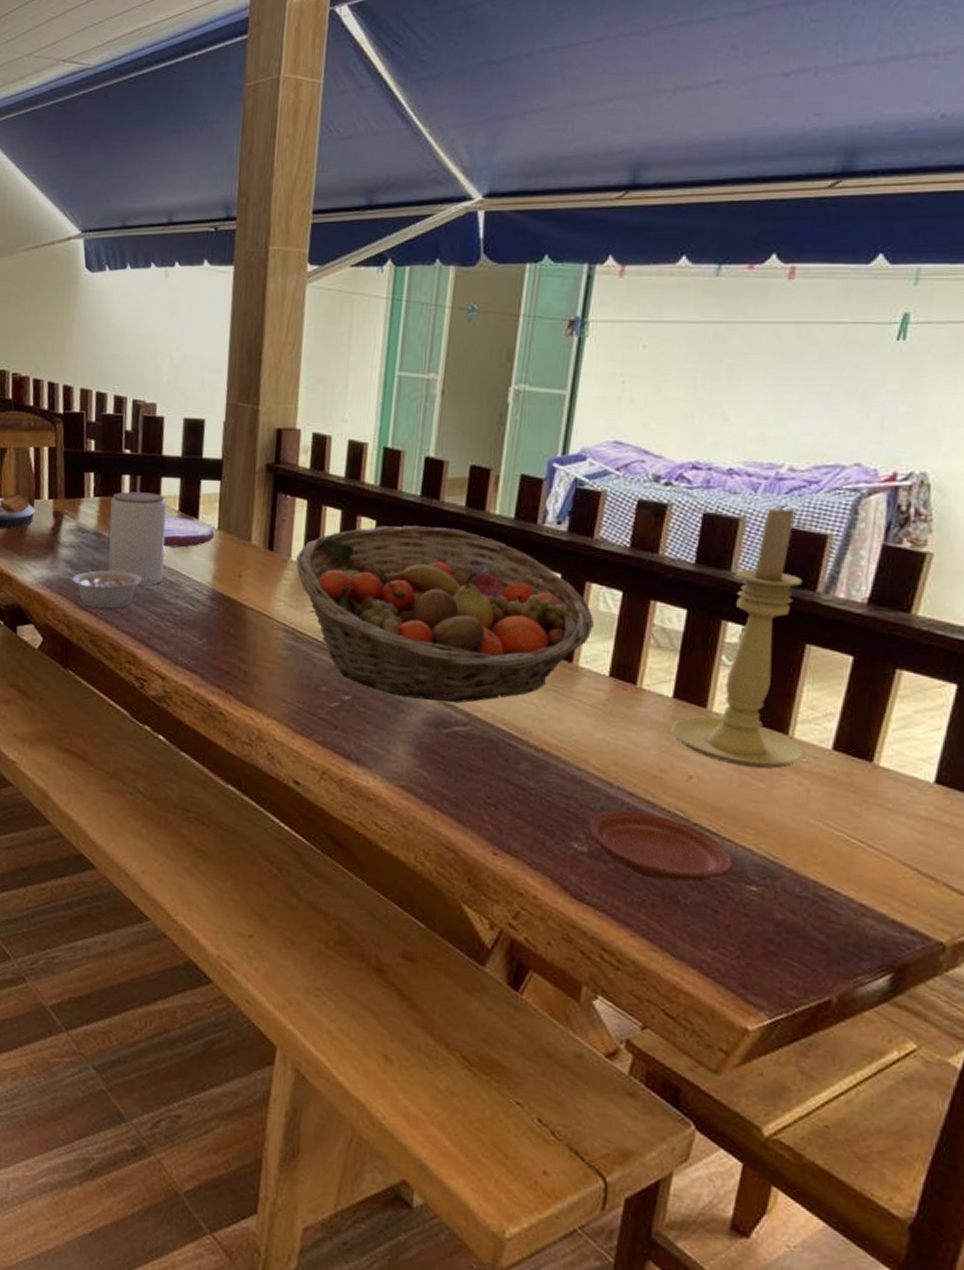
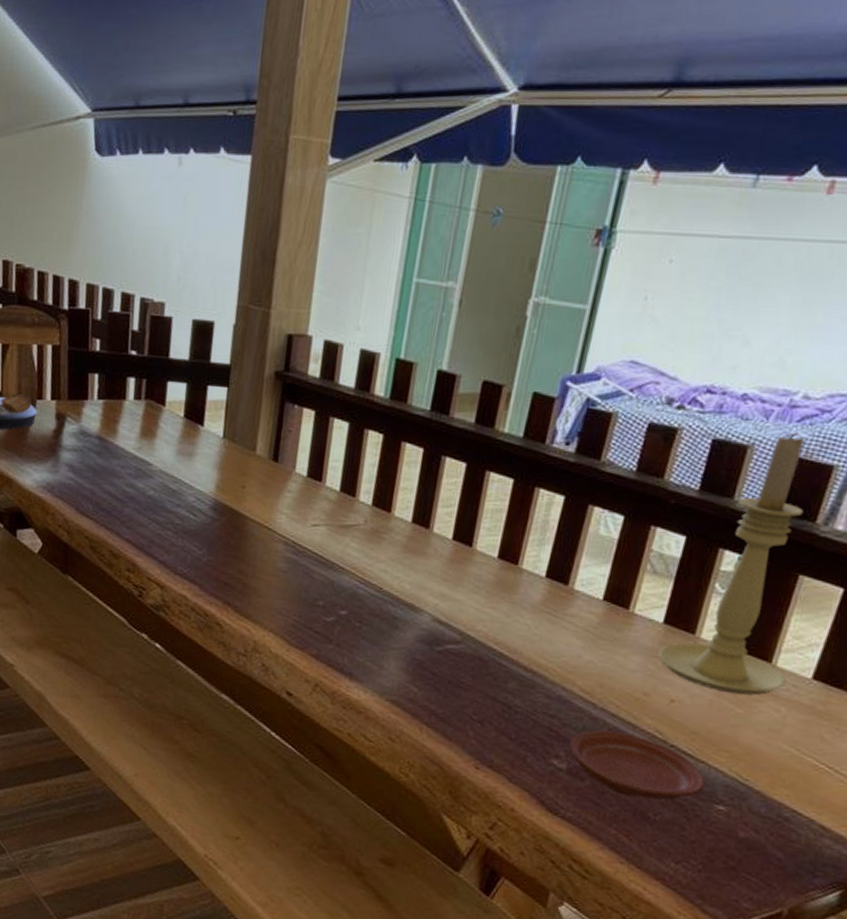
legume: present [72,569,156,609] -> none [73,475,158,516]
jar: present [108,491,167,587] -> none [110,395,172,494]
plate: present [108,516,215,548] -> none [111,422,220,455]
fruit basket: present [296,525,595,704] -> none [300,440,594,622]

